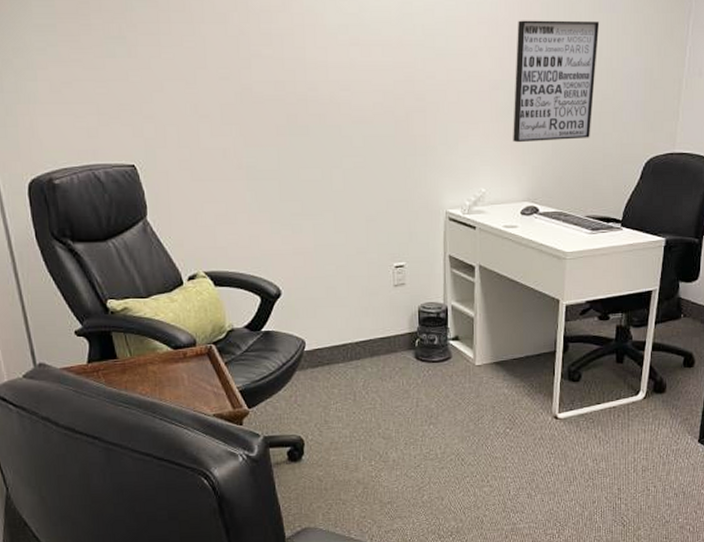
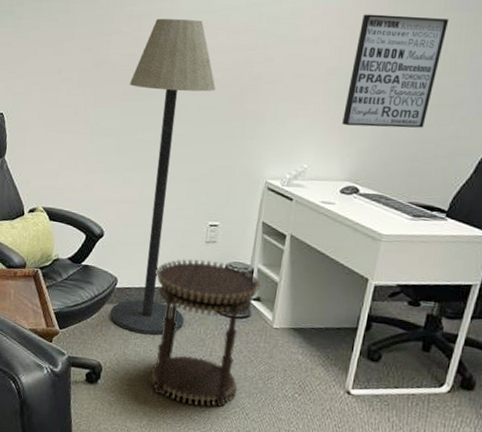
floor lamp: none [281,37,384,397] -> present [110,18,216,335]
side table: none [346,305,457,462] -> present [149,259,261,408]

